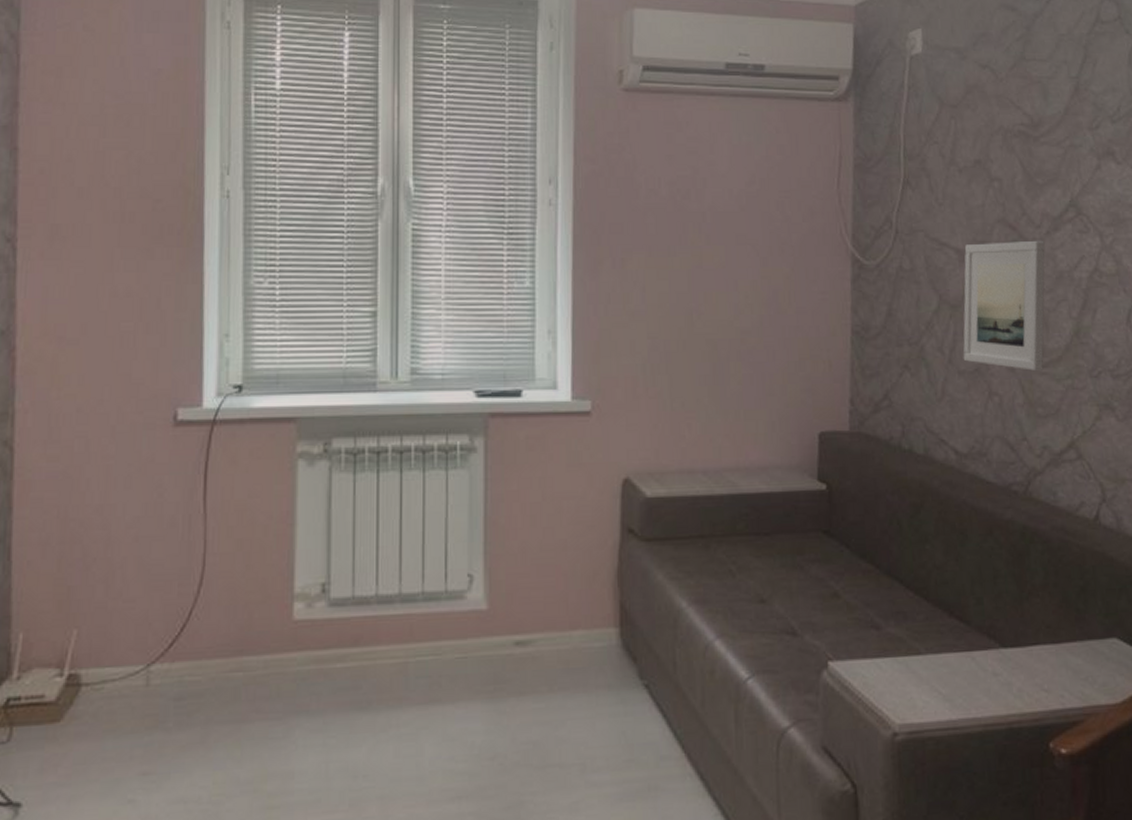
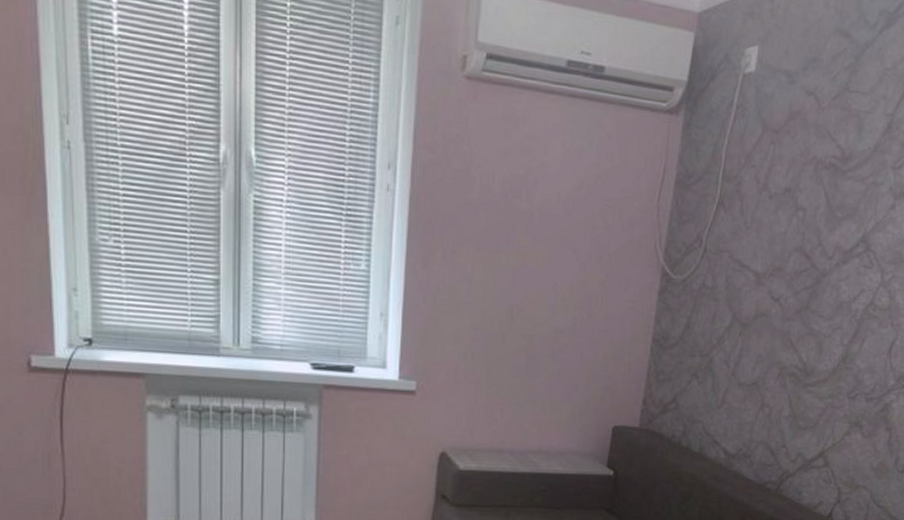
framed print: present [963,240,1045,372] -> none [744,268,833,390]

